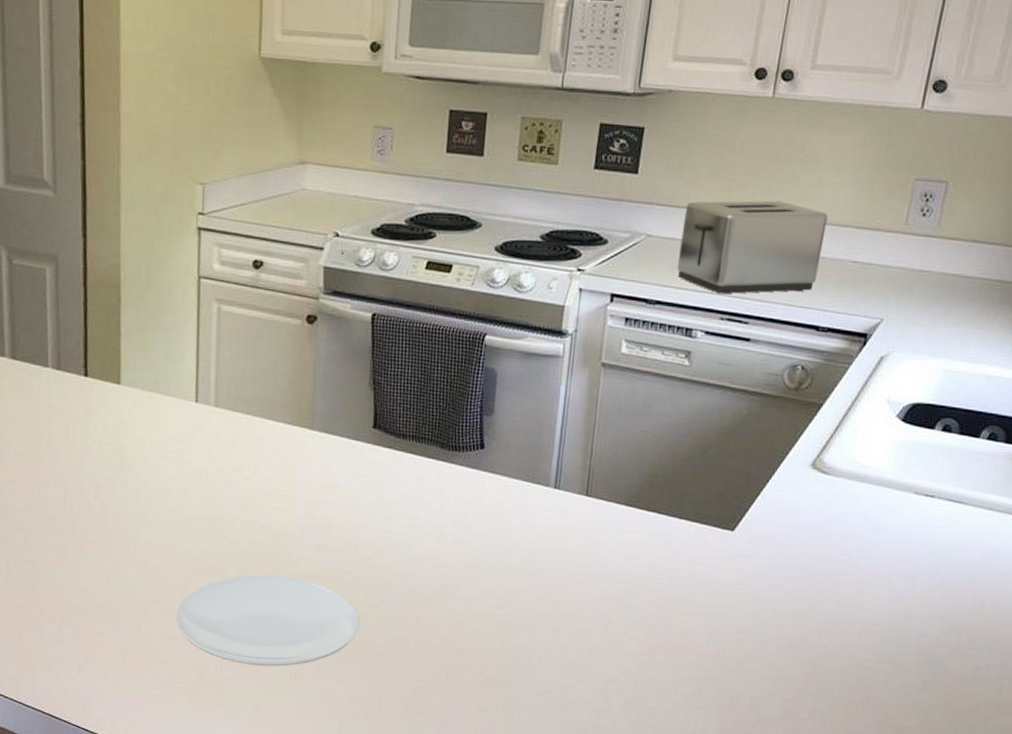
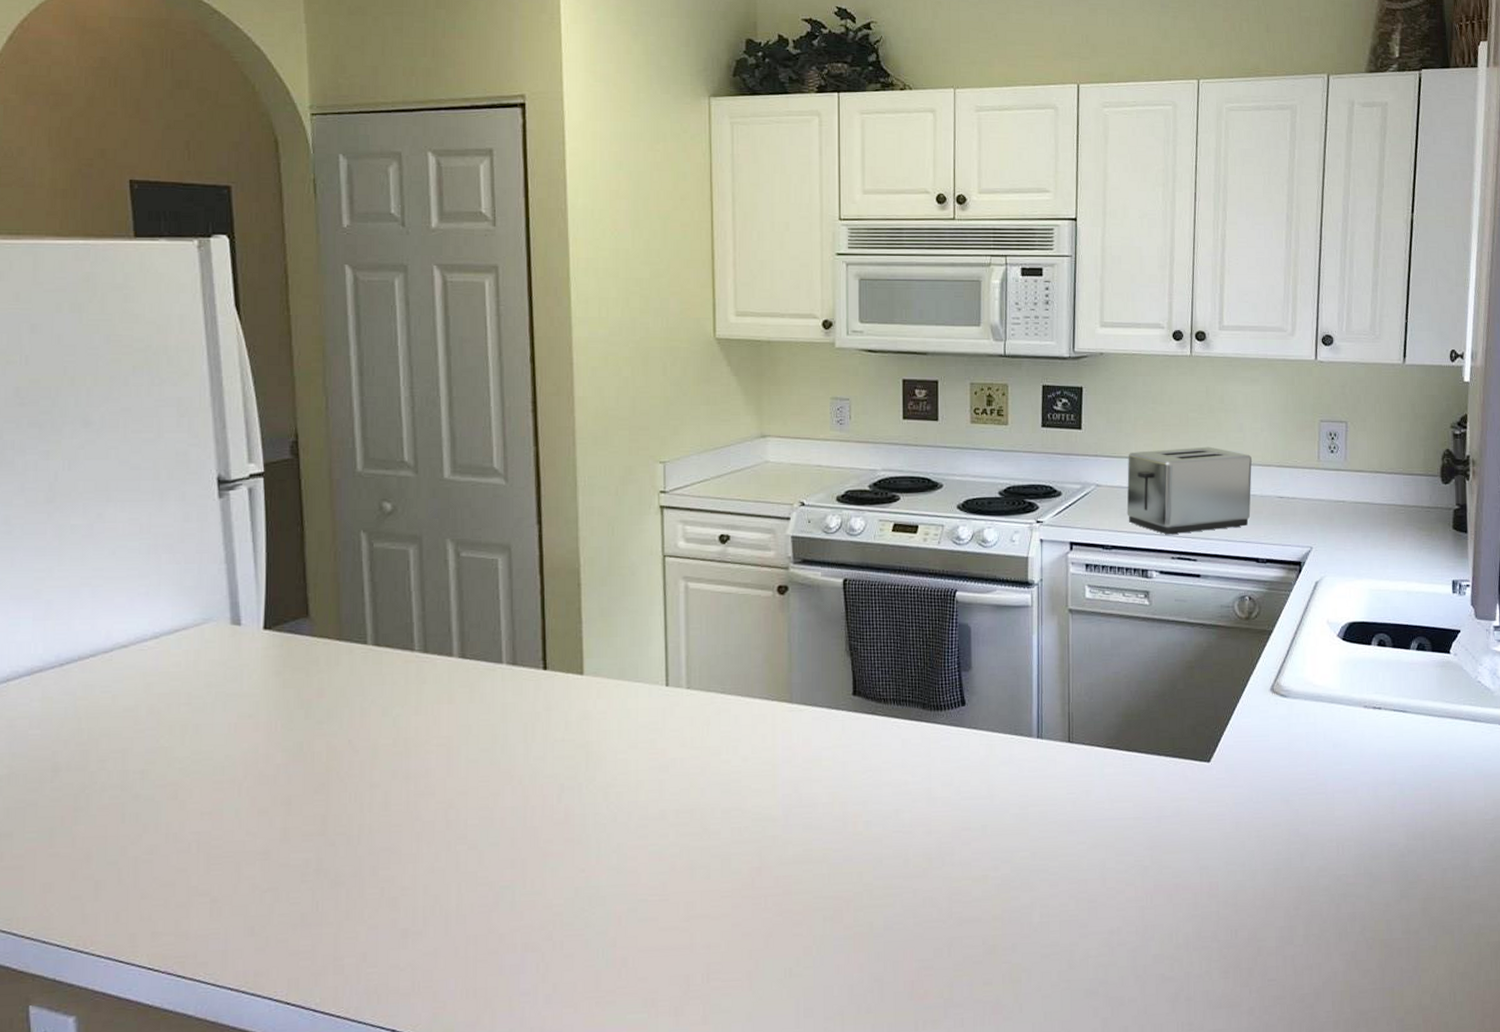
plate: present [176,575,360,667] -> none [655,863,854,969]

